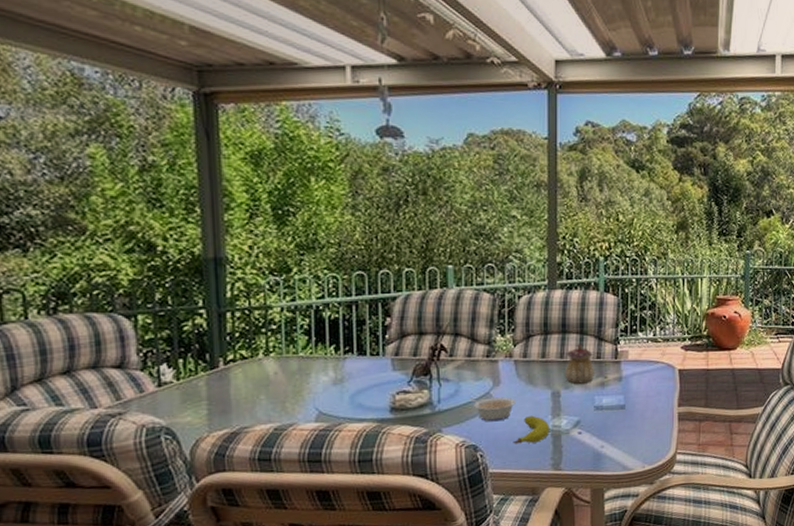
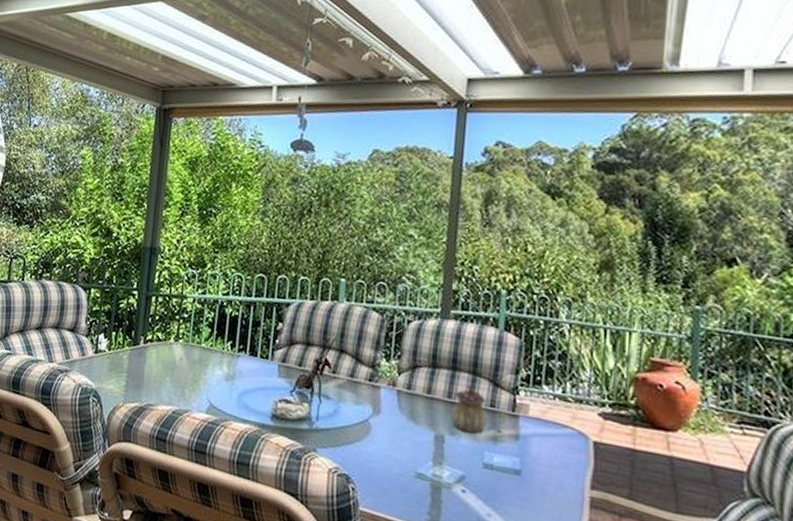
legume: present [468,397,516,422] -> none [346,421,395,455]
fruit: present [513,415,549,444] -> none [387,456,429,490]

